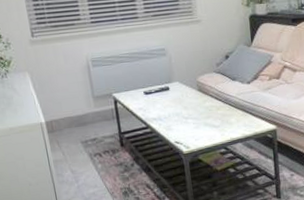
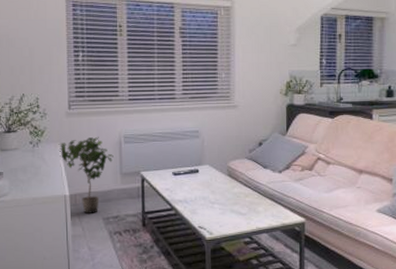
potted plant: none [27,62,84,139] -> present [58,136,114,214]

